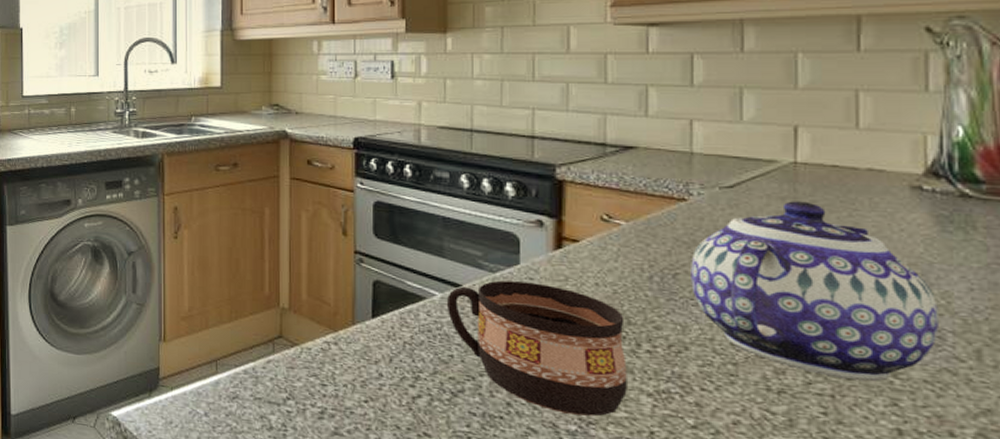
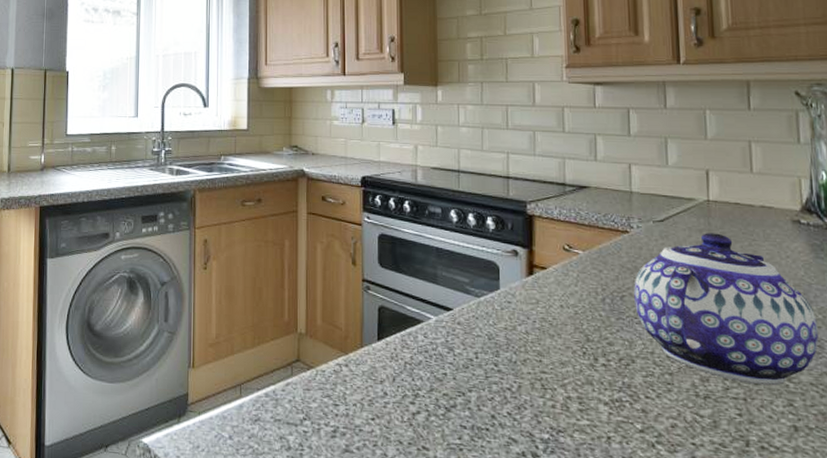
cup: present [446,280,627,417] -> none [440,304,588,425]

